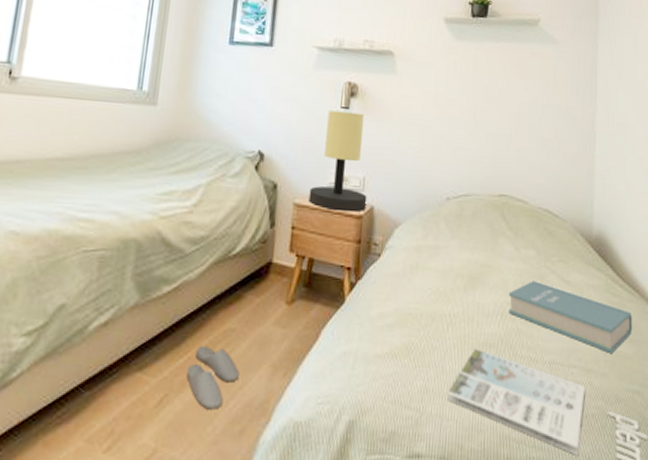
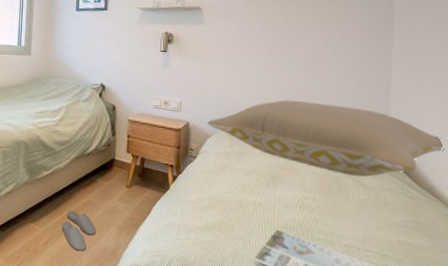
table lamp: present [308,110,367,213] -> none [139,53,184,127]
pillow: none [396,175,645,272] -> present [207,100,445,177]
book: present [508,281,632,354] -> none [306,182,429,245]

